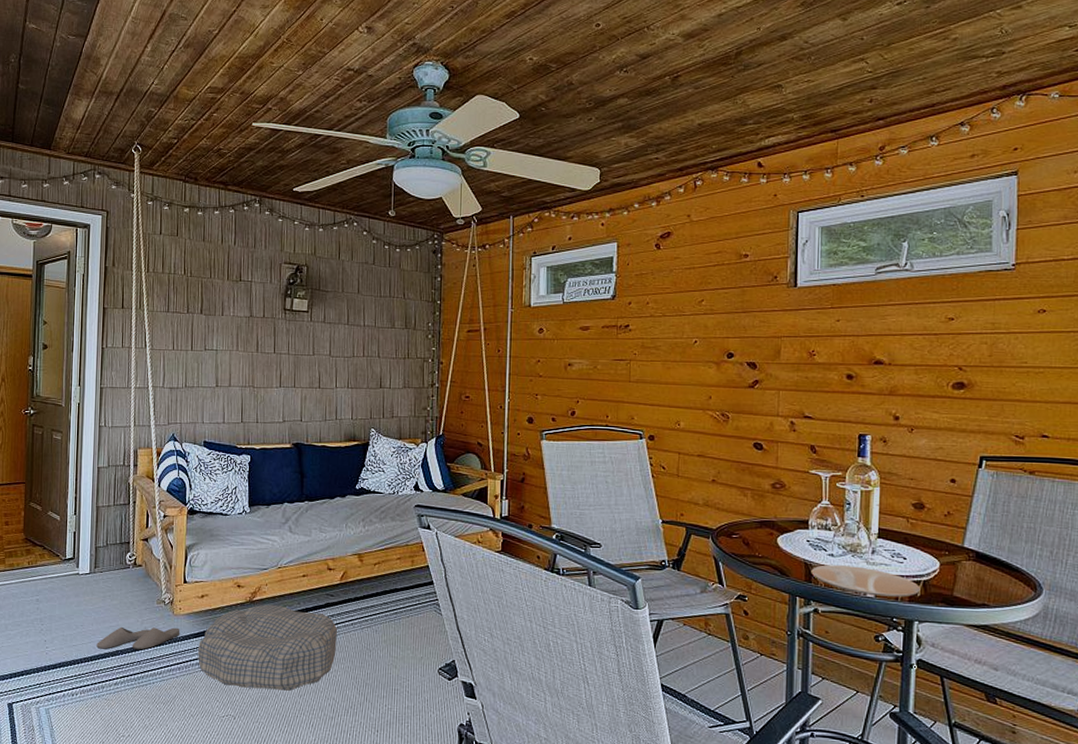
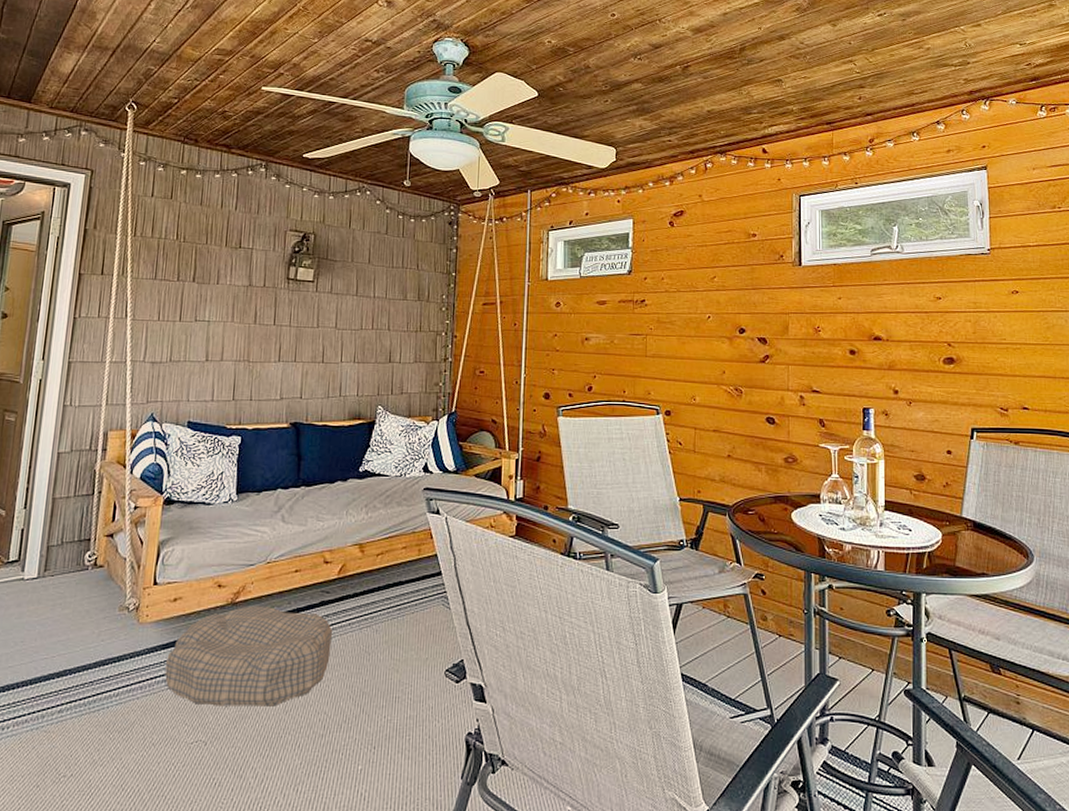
slippers: present [96,626,180,650] -> none [39,638,146,669]
plate: present [811,565,921,598] -> none [824,539,926,570]

